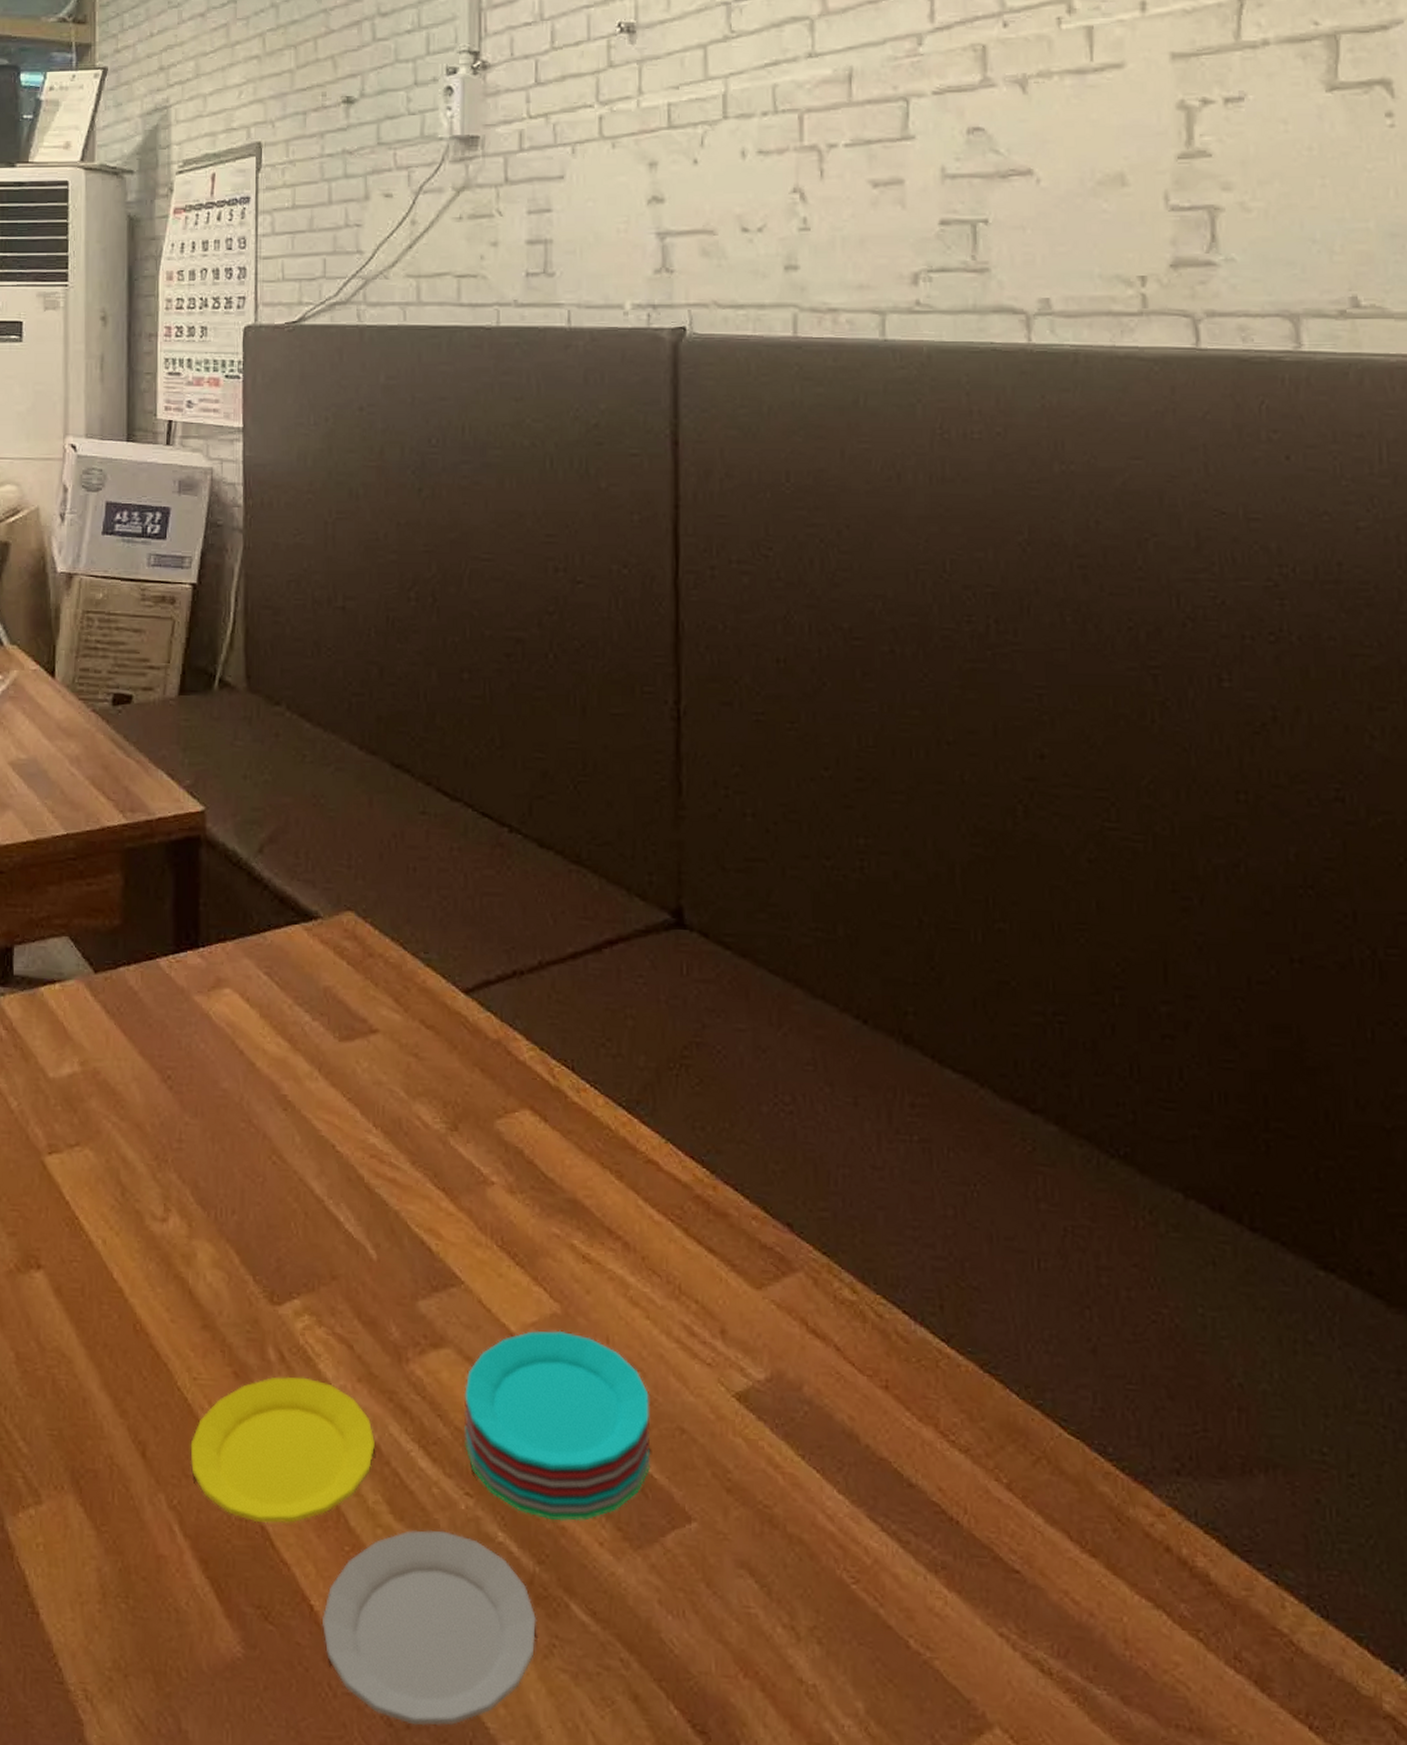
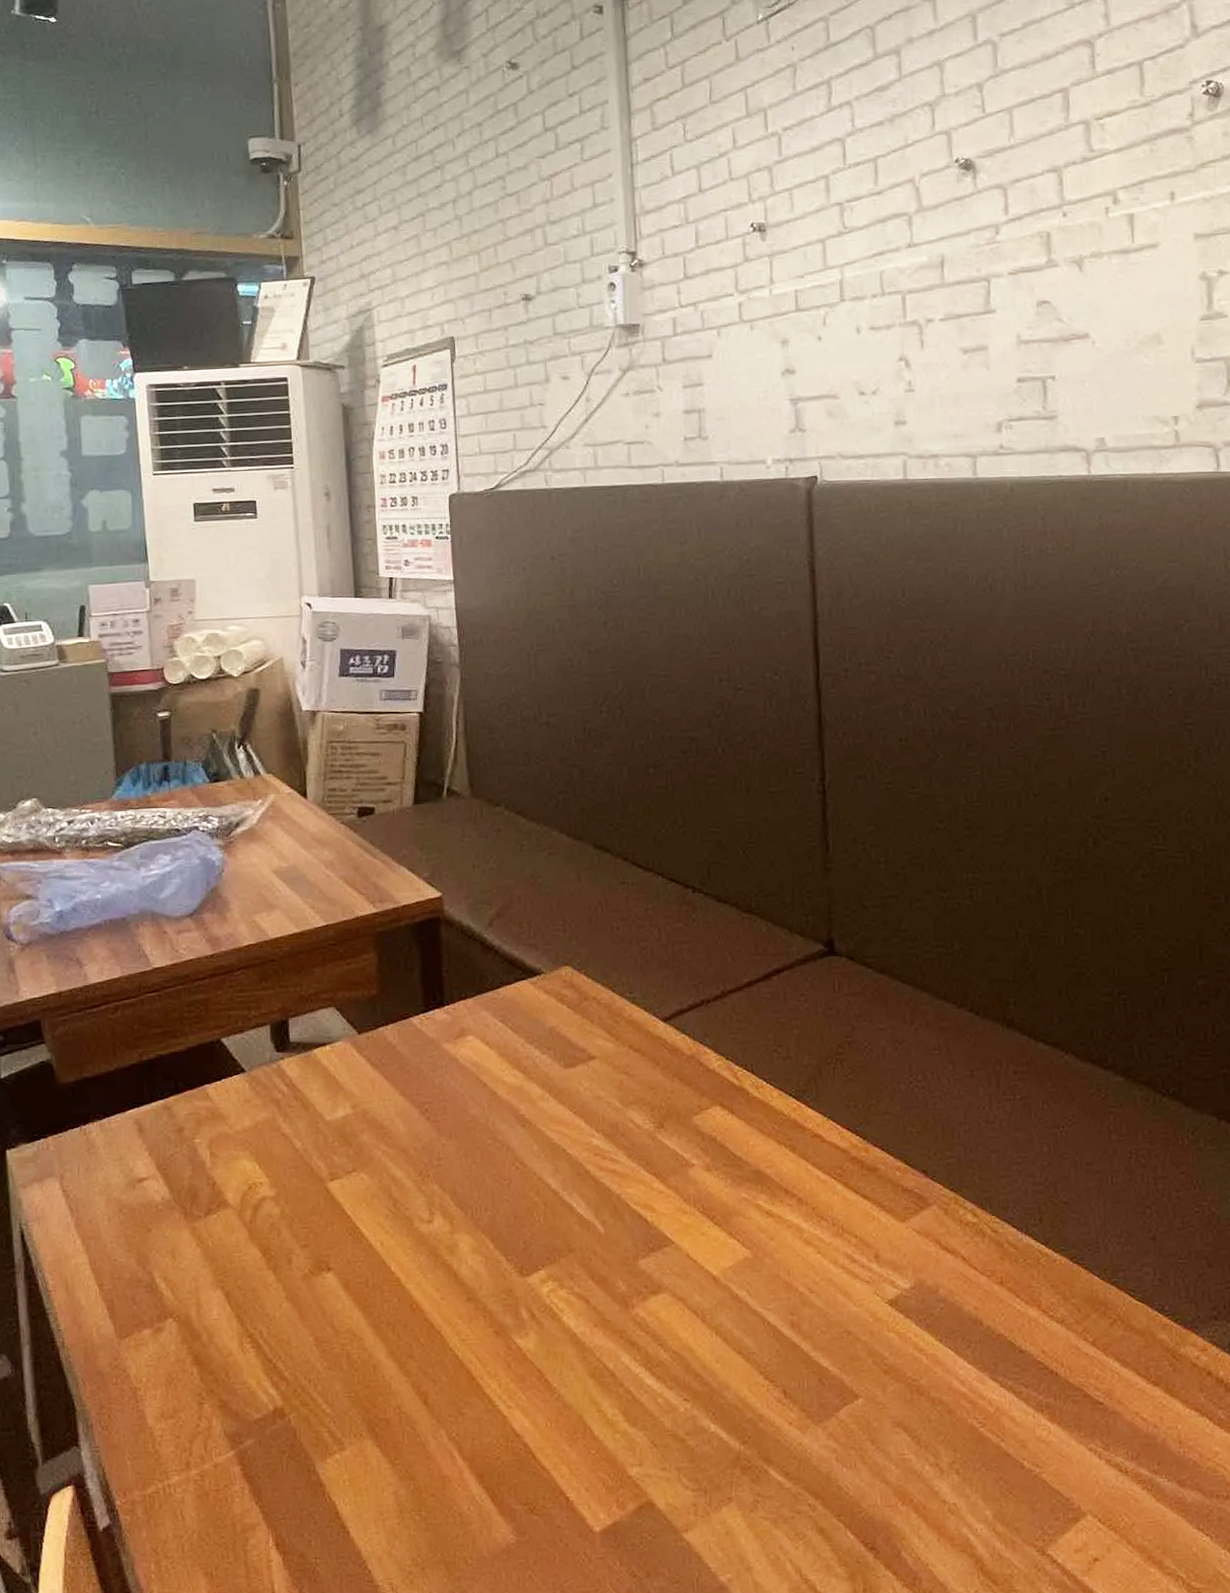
plate: present [190,1330,650,1725] -> none [463,1269,825,1574]

